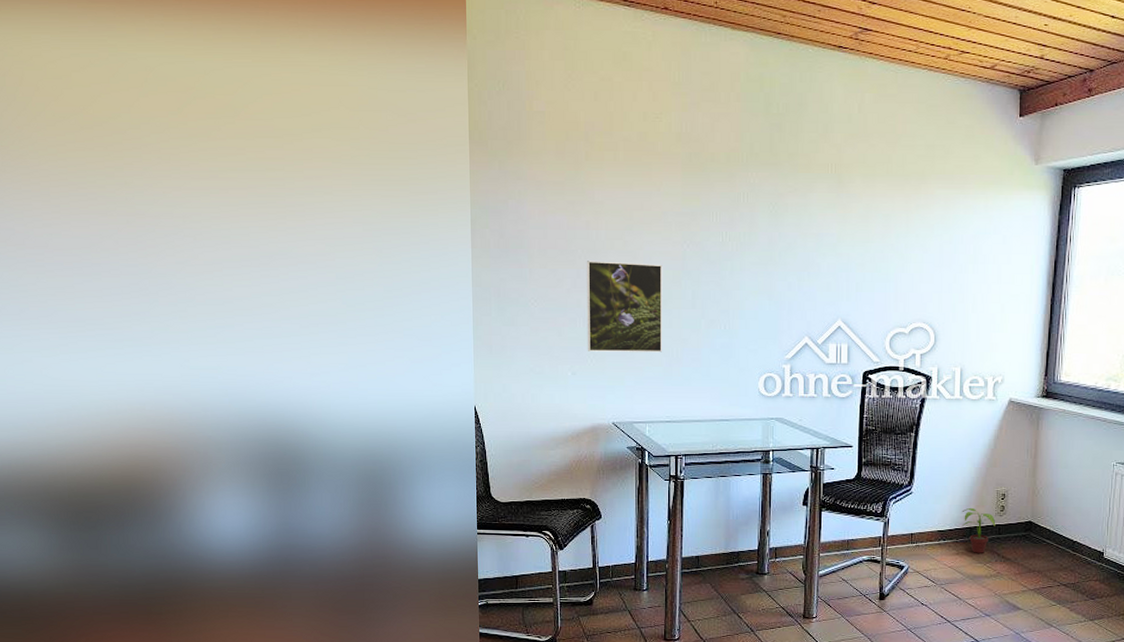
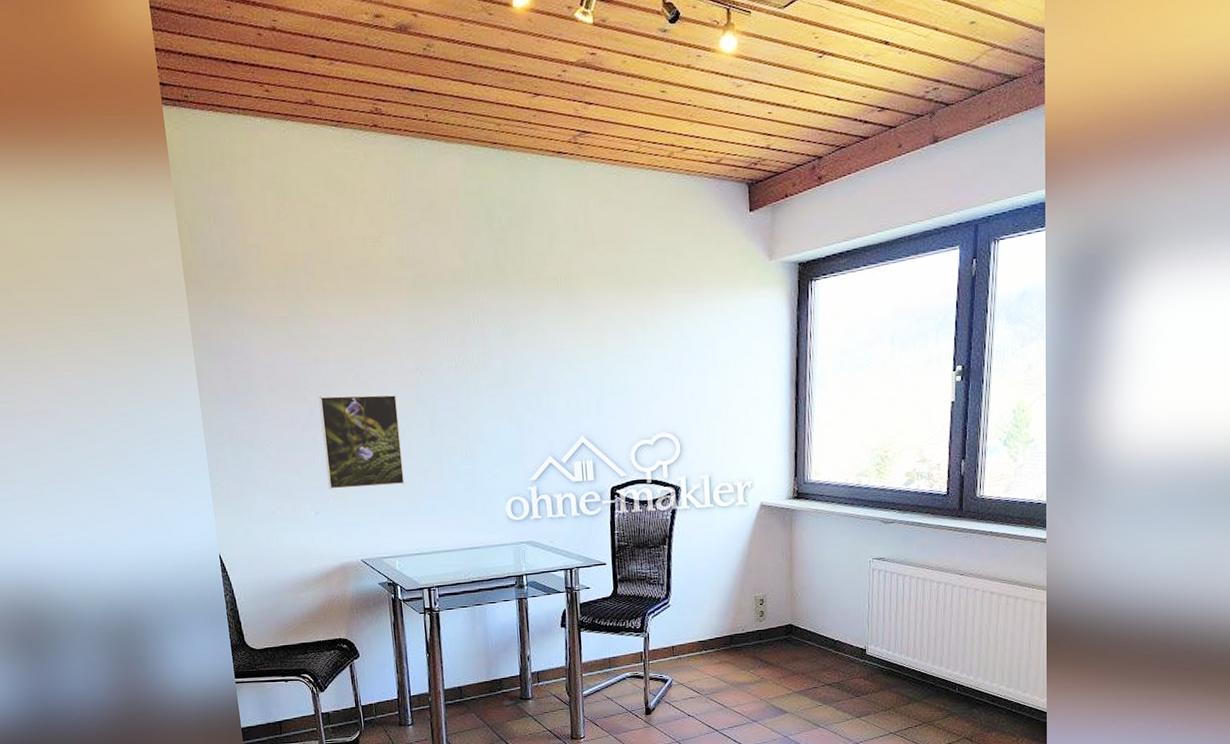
potted plant: present [961,507,996,553] -> none [721,615,756,661]

